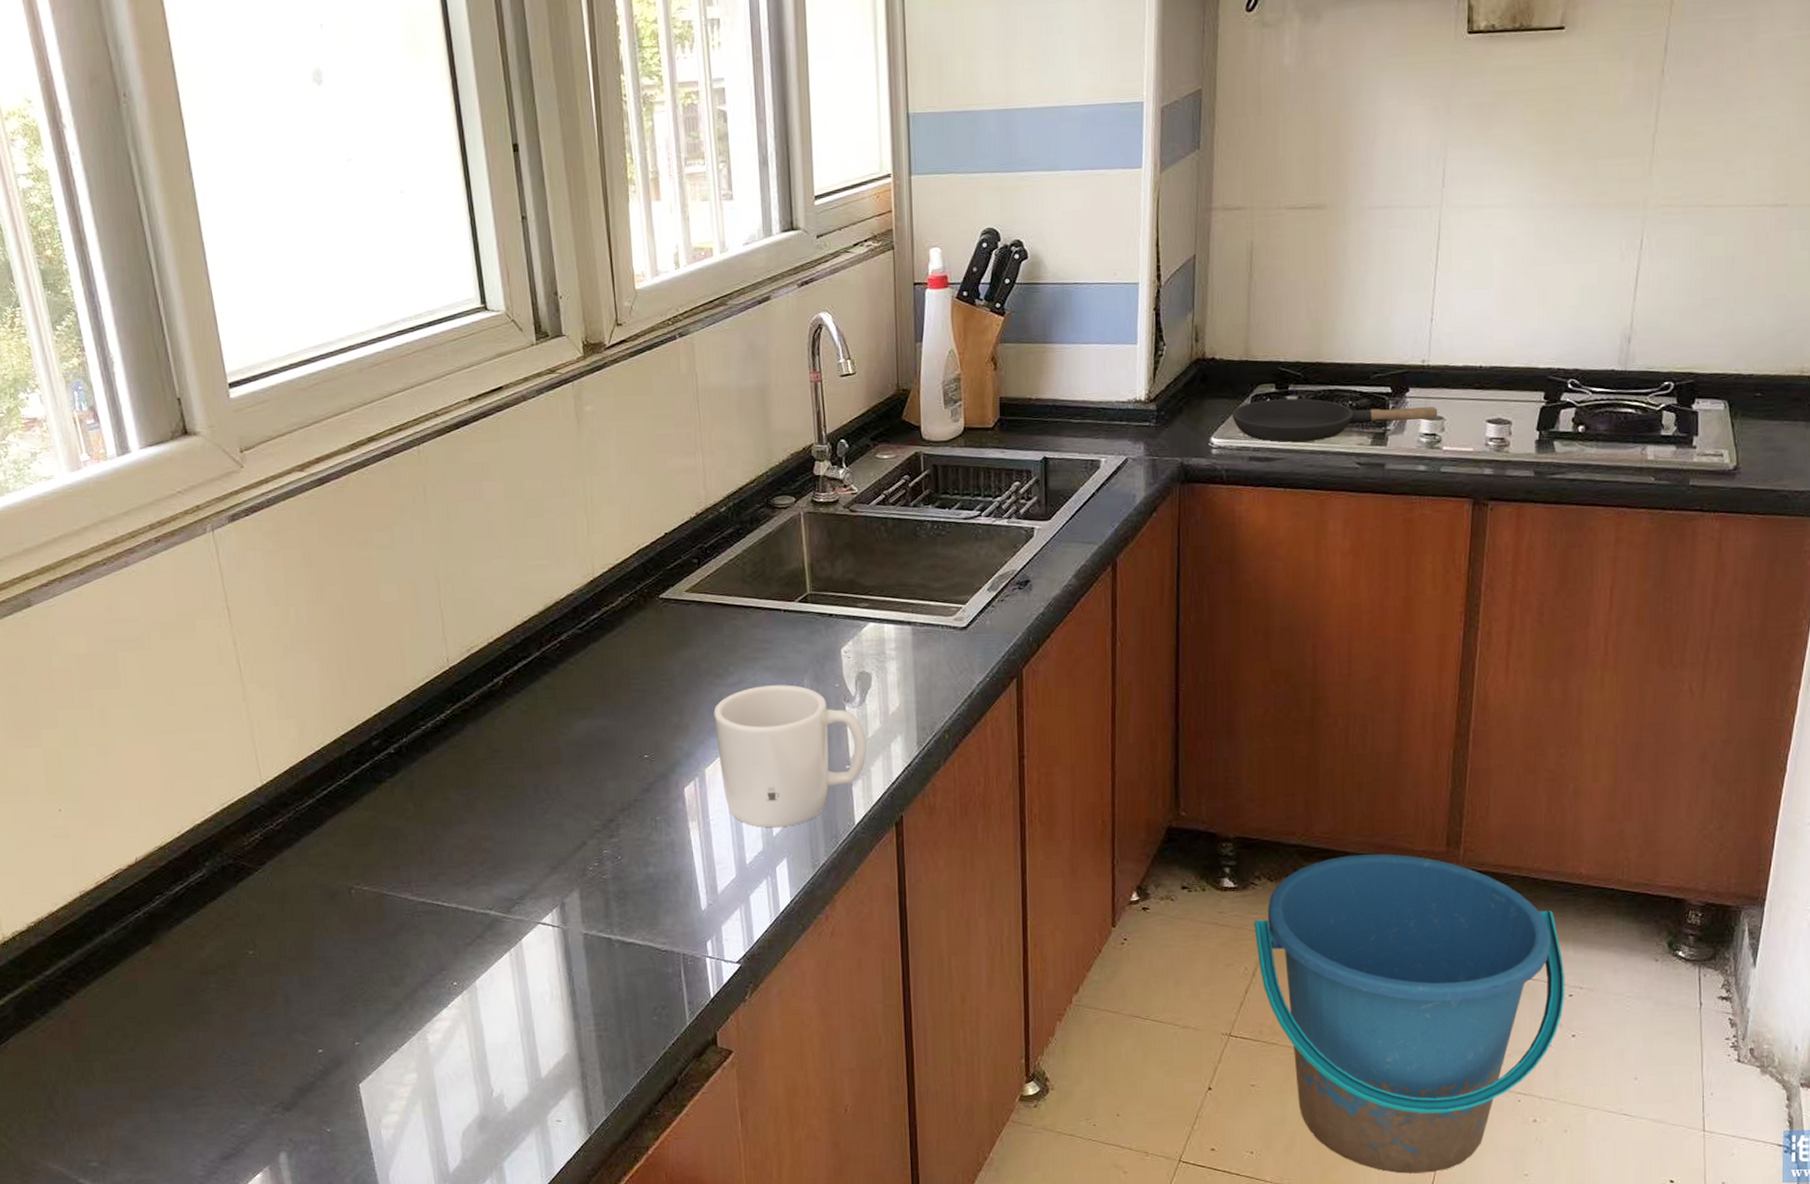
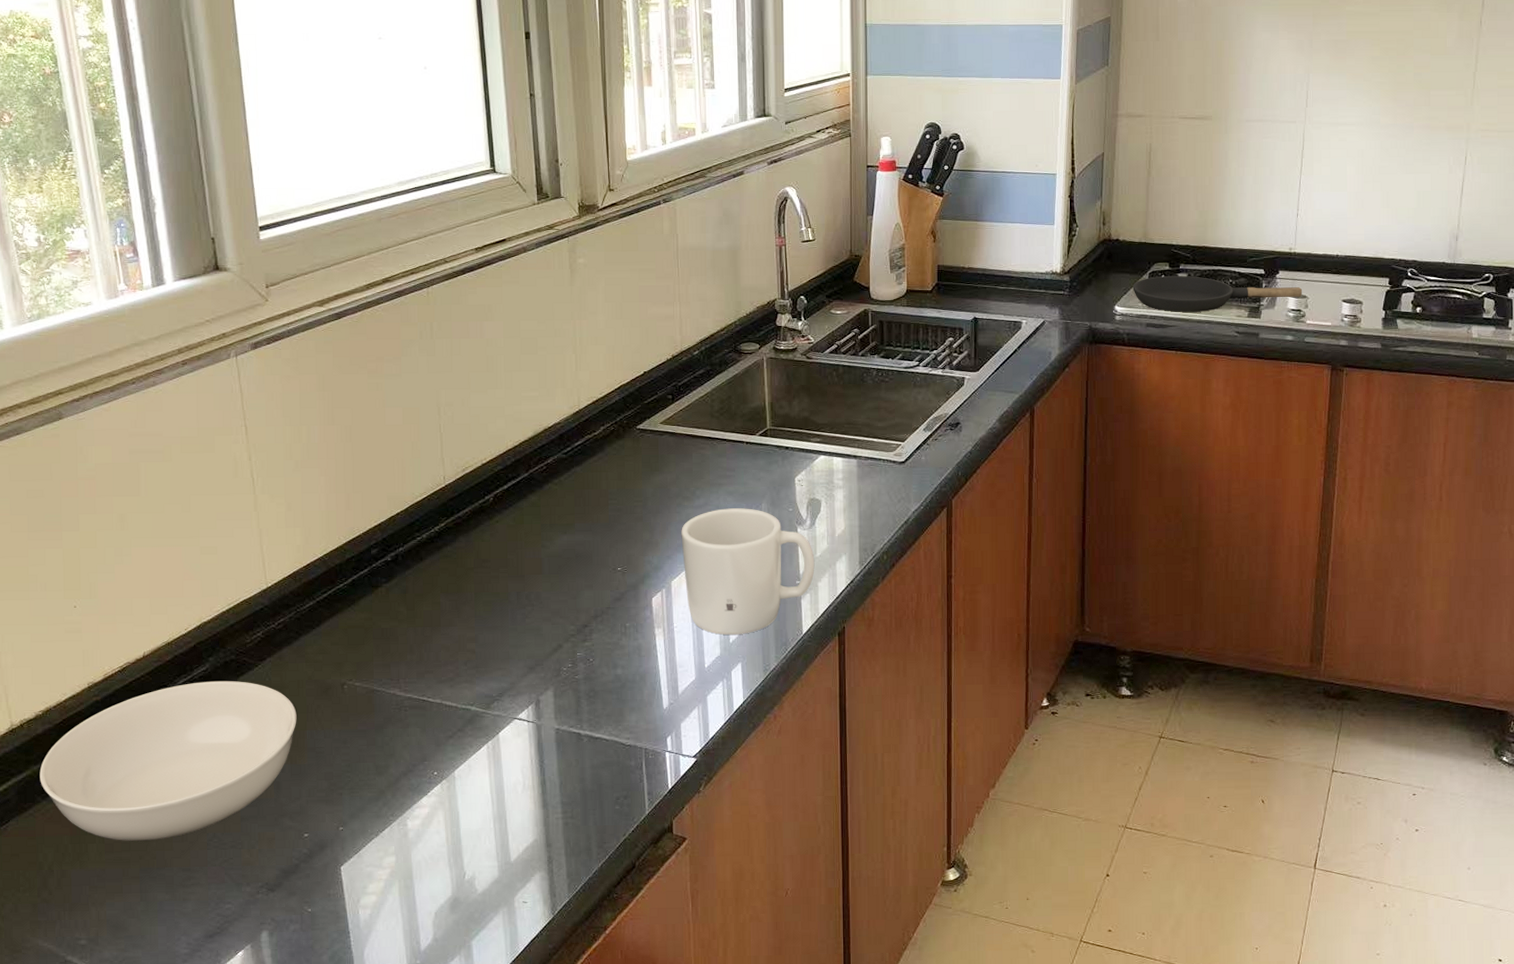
bowl: none [36,887,303,1059] -> present [39,680,297,841]
bucket: present [1254,853,1565,1174] -> none [1147,667,1410,953]

